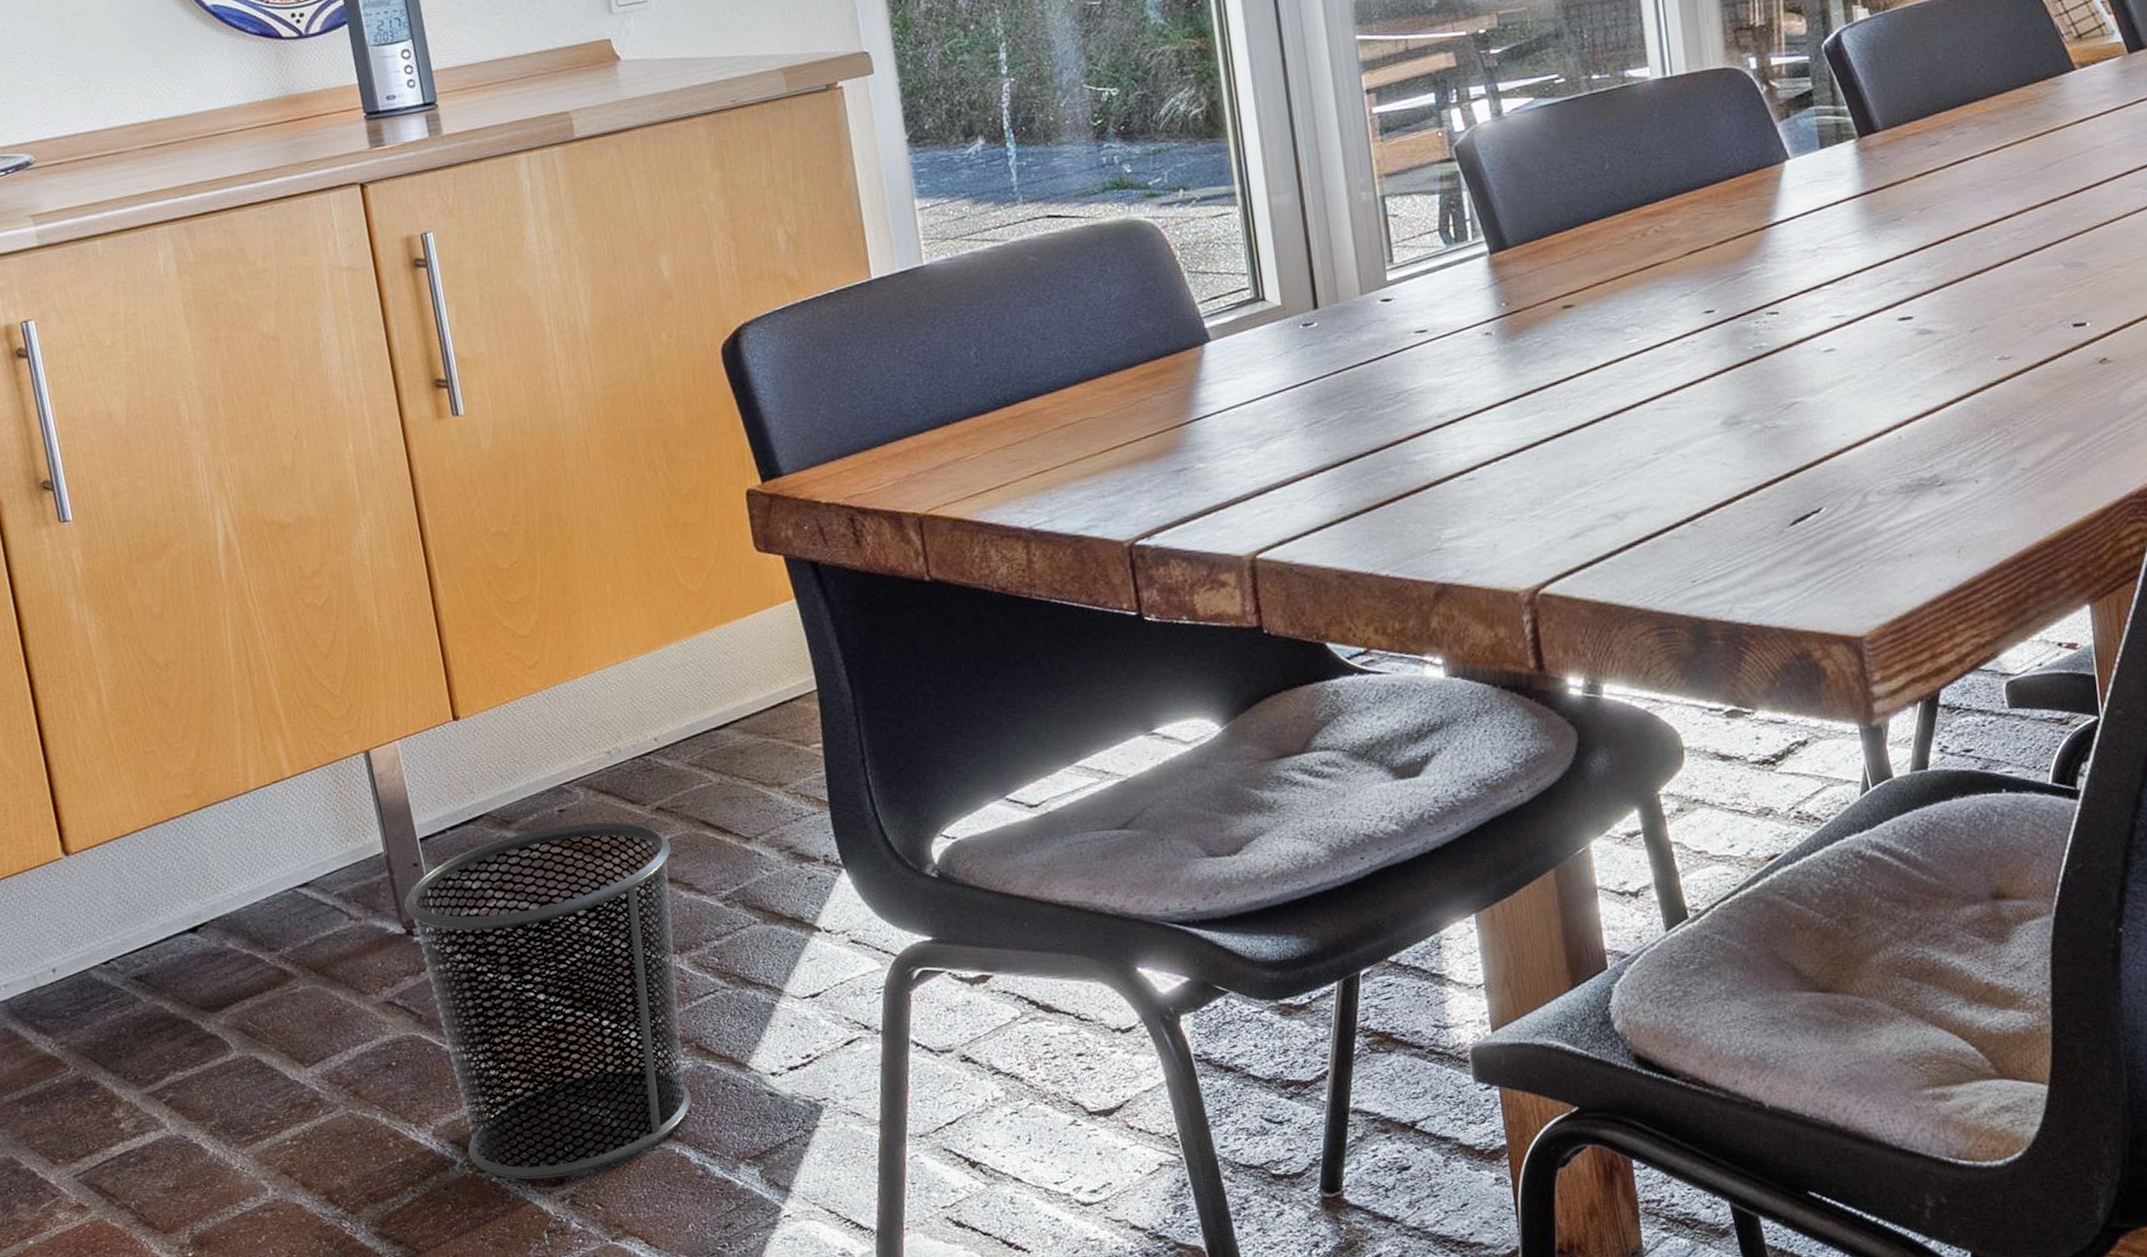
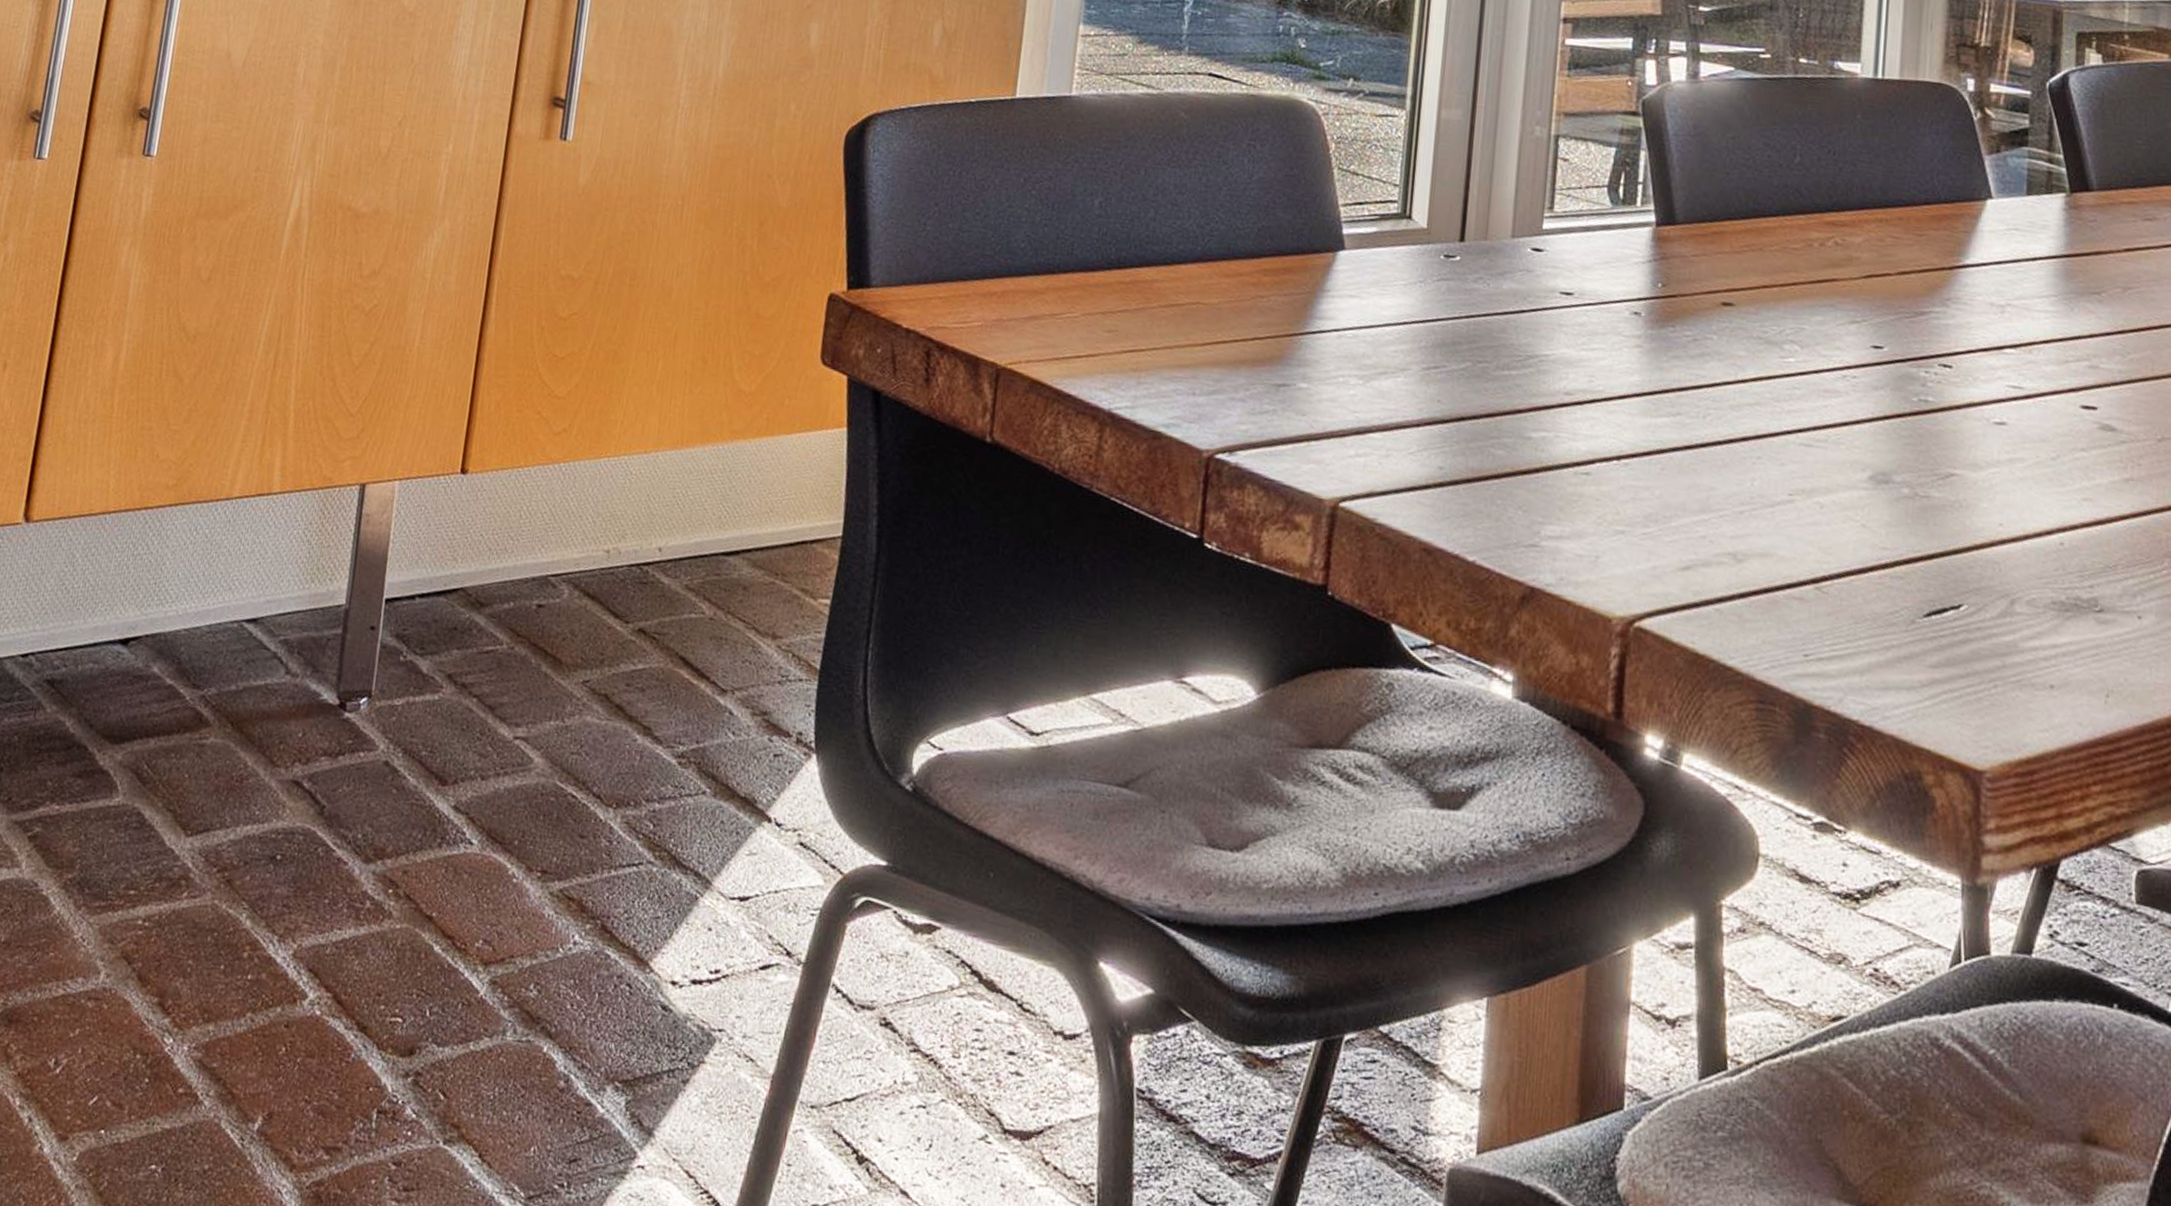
waste bin: present [404,822,692,1180] -> none [323,621,642,1048]

